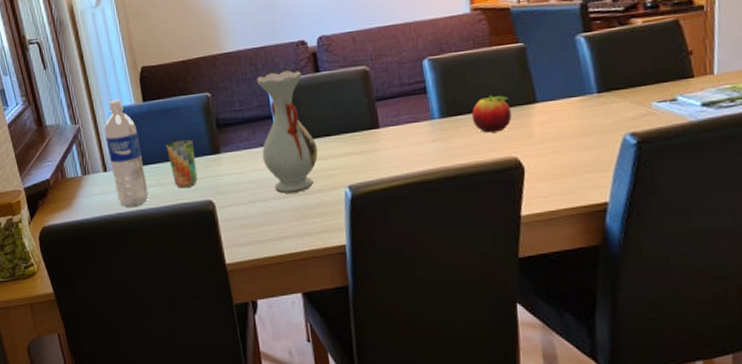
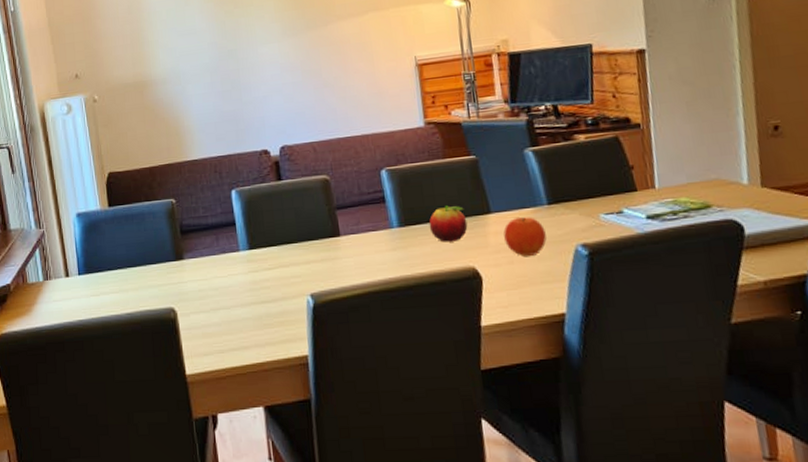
water bottle: present [104,99,149,207] -> none [69,204,110,314]
cup: present [166,139,198,189] -> none [130,245,160,295]
vase: present [256,70,318,194] -> none [220,178,280,302]
fruit: none [549,106,594,147] -> present [503,217,547,257]

